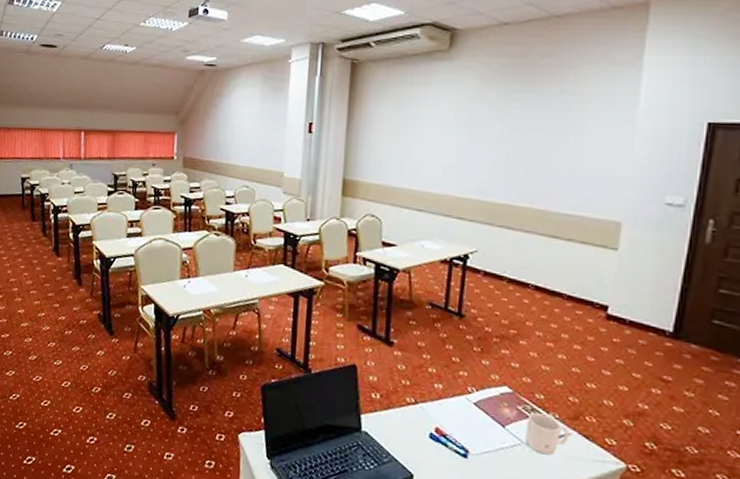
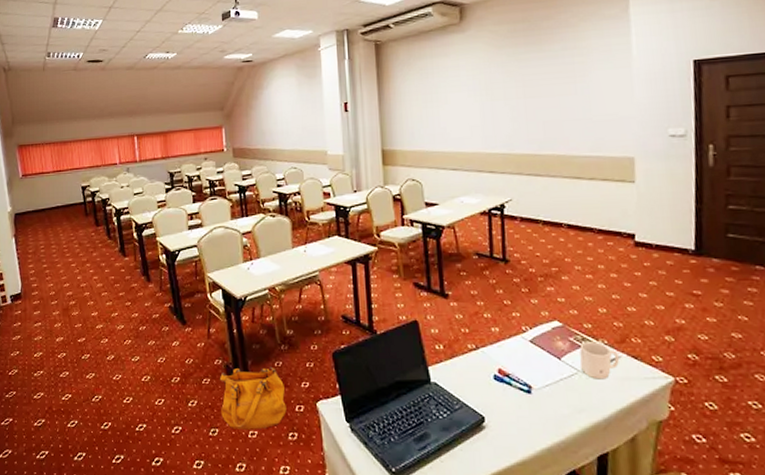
handbag: none [139,387,207,453] -> present [220,366,287,430]

